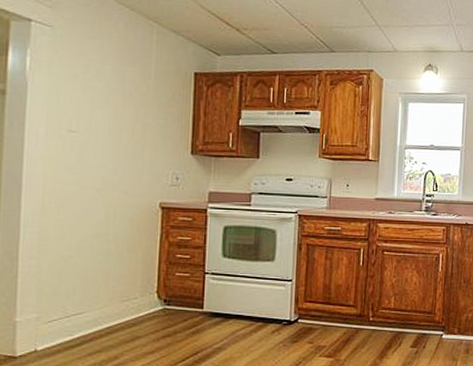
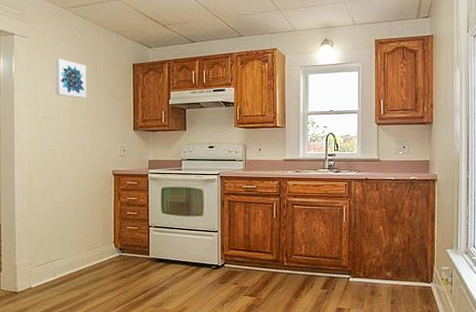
wall art: none [86,57,132,111] -> present [55,59,87,99]

